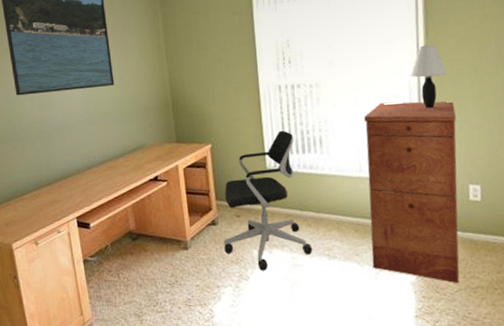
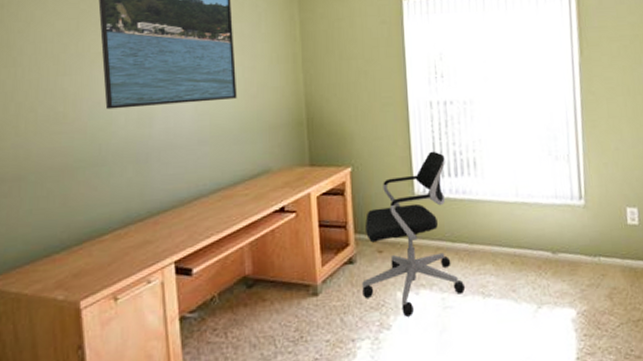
filing cabinet: present [364,101,460,284] -> none [520,120,620,318]
table lamp: present [411,44,447,108] -> none [566,62,601,127]

